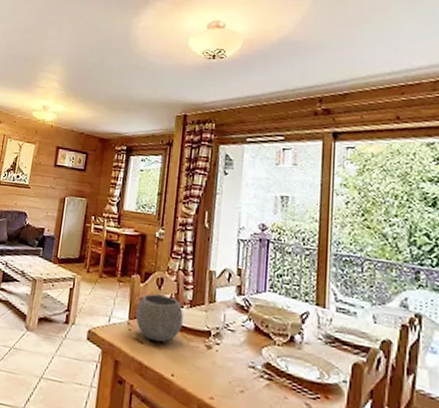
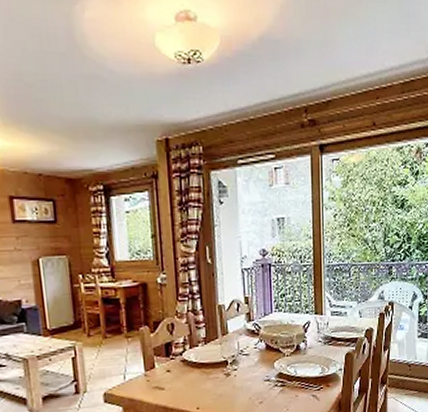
bowl: present [135,293,183,342] -> none [151,339,200,385]

